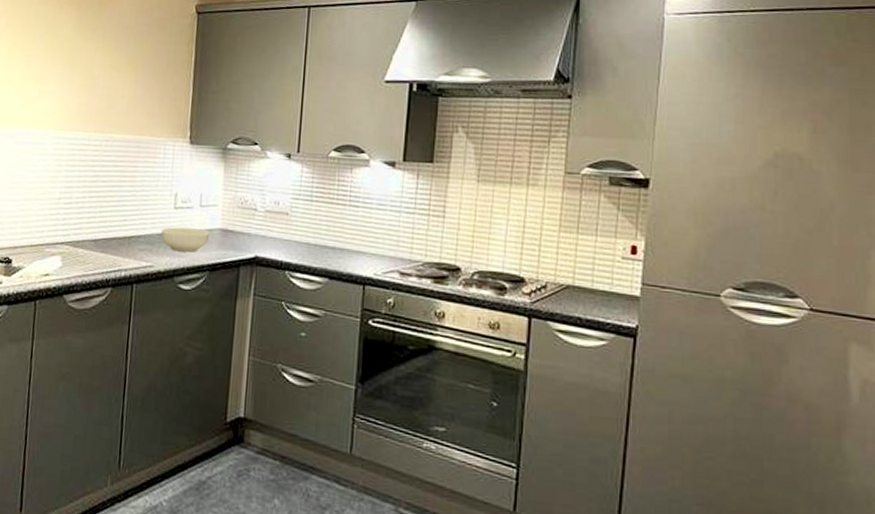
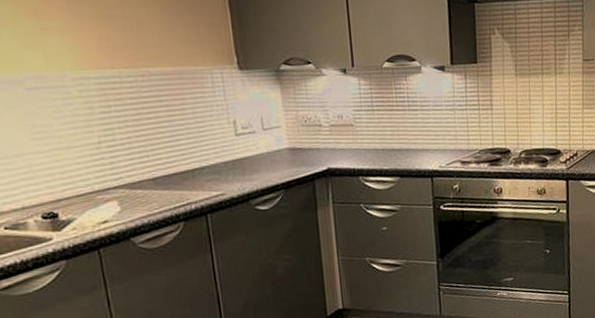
bowl: present [161,227,210,253] -> none [225,151,279,176]

